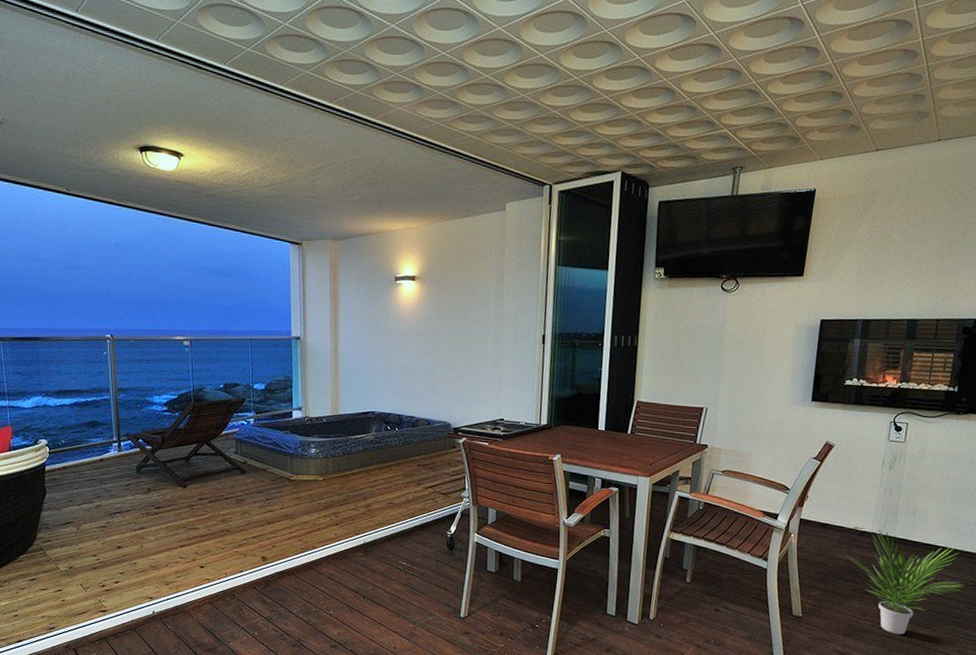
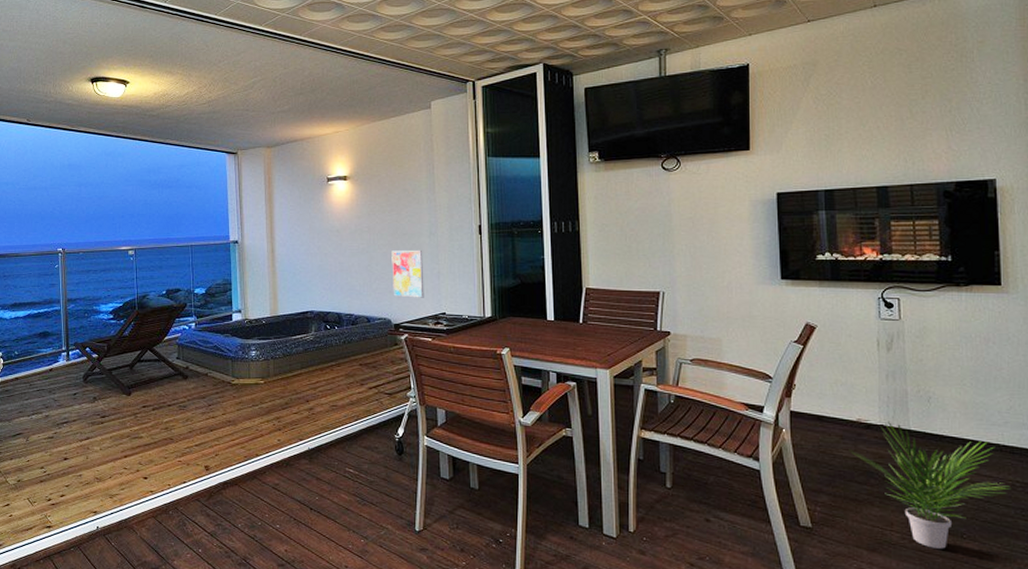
wall art: none [454,355,487,404] -> present [392,249,424,298]

